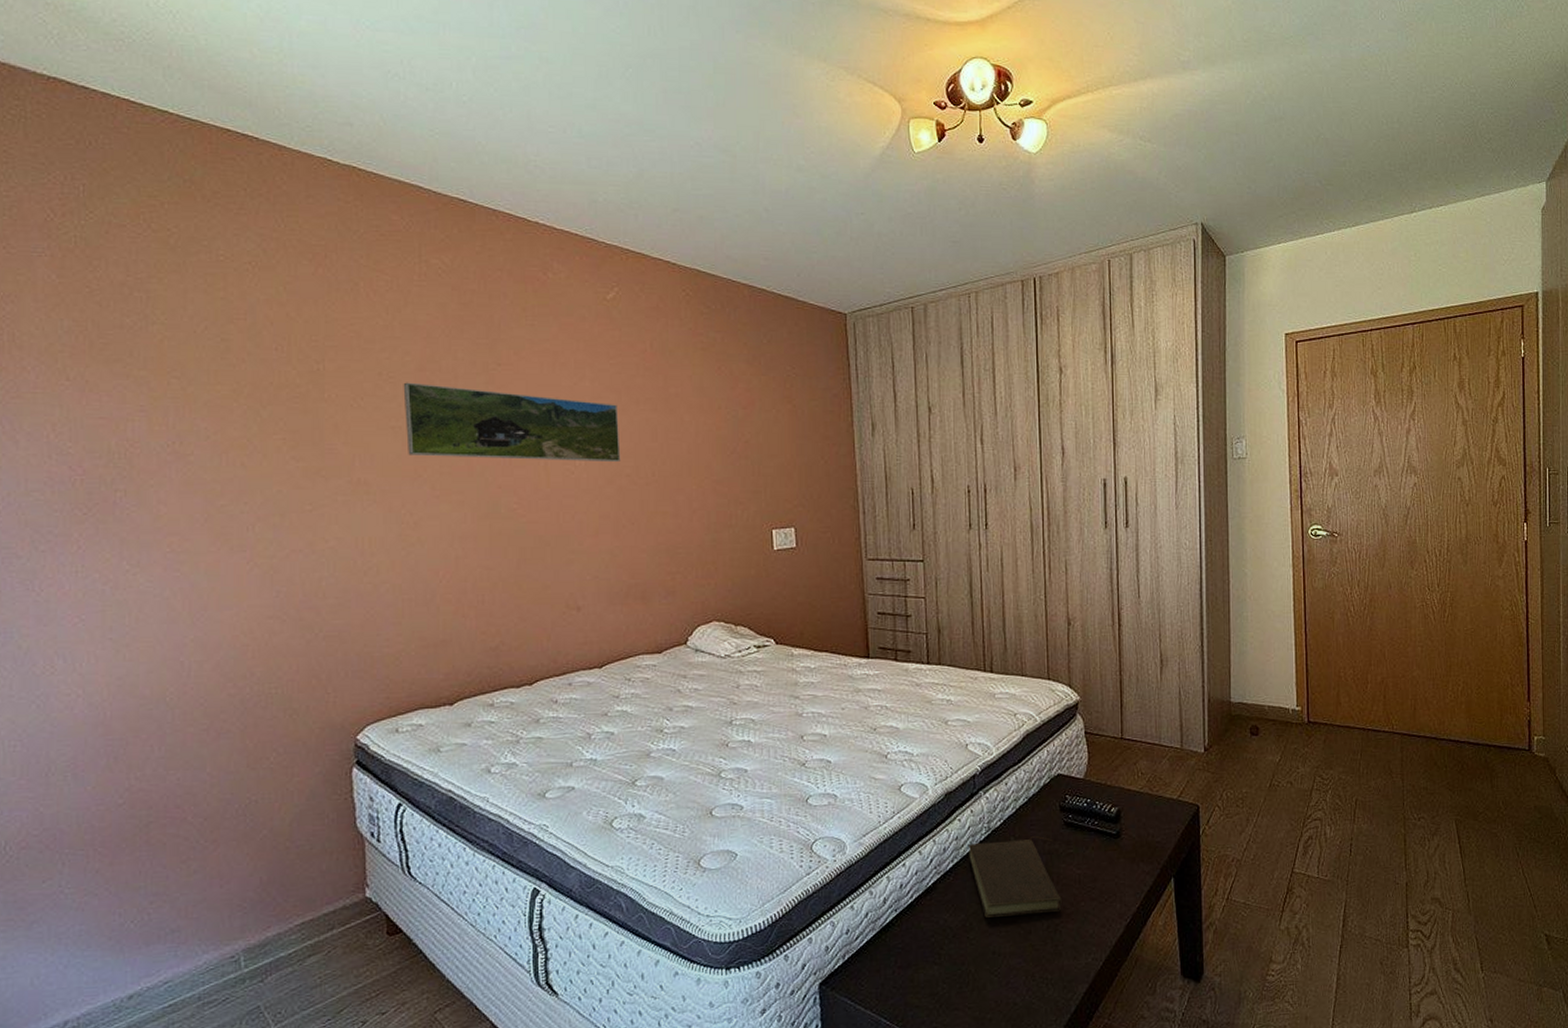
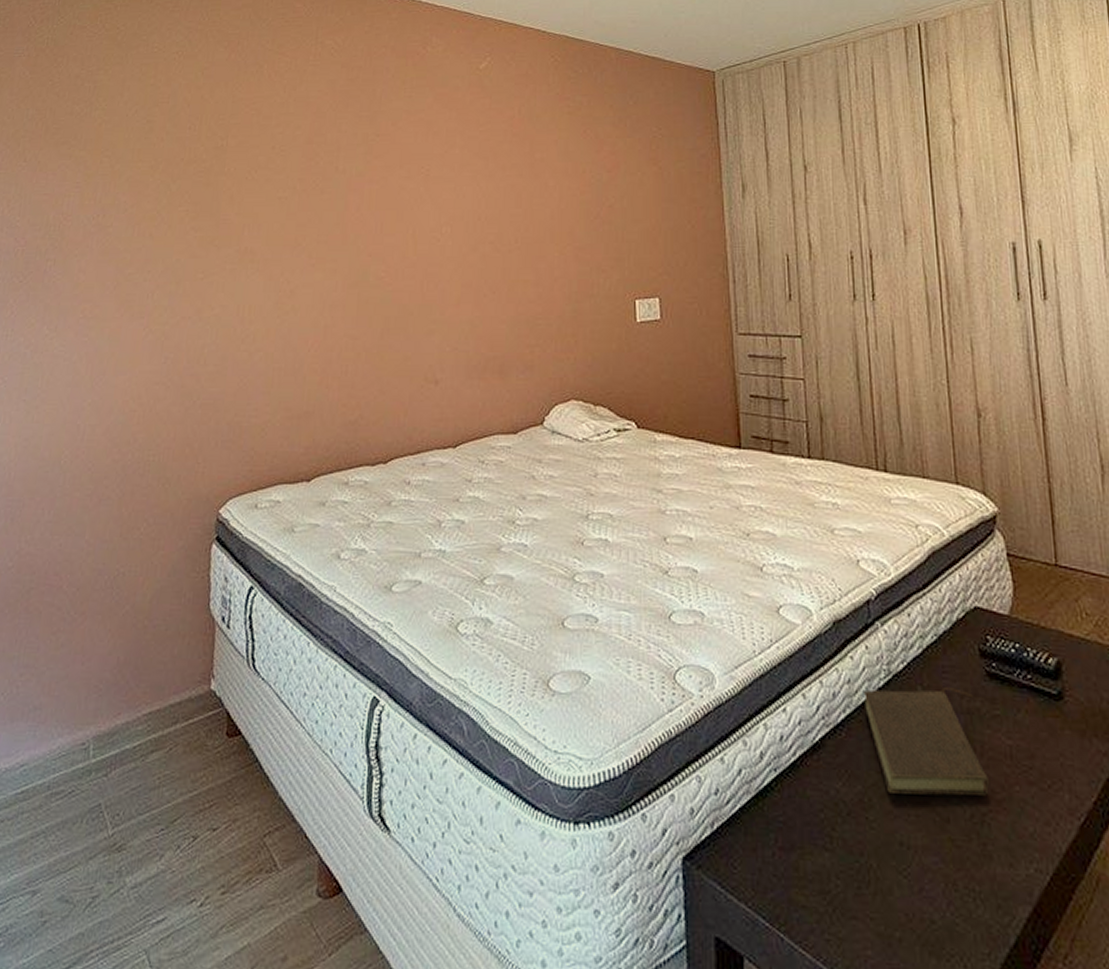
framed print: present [403,382,621,463] -> none [290,154,486,230]

